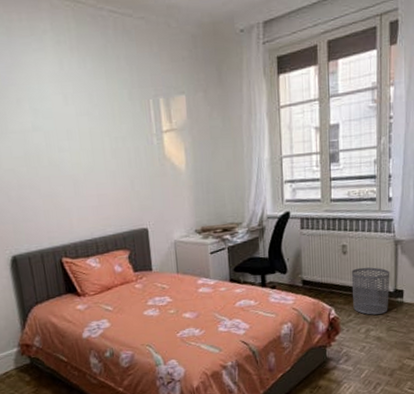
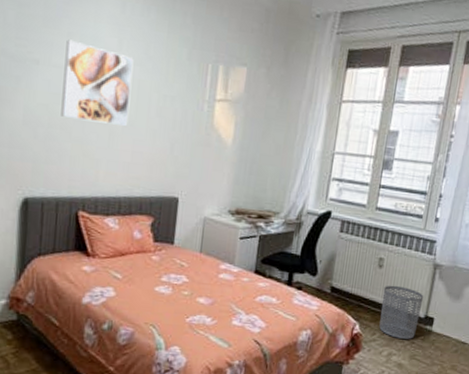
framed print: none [17,105,88,177] -> present [61,39,134,126]

